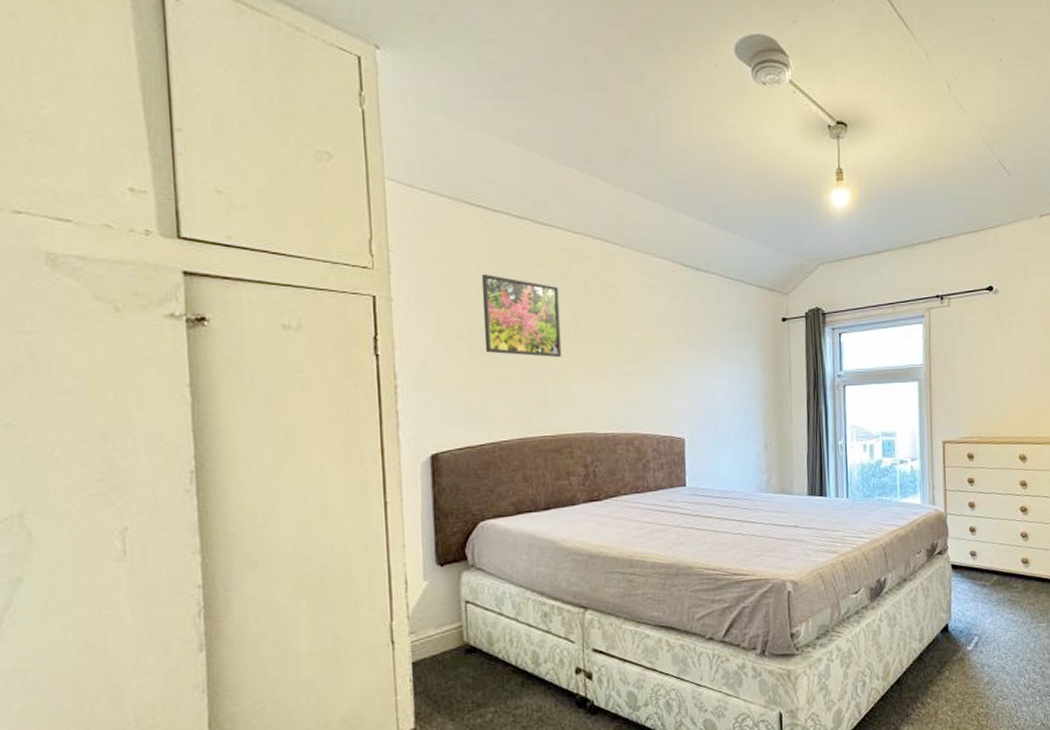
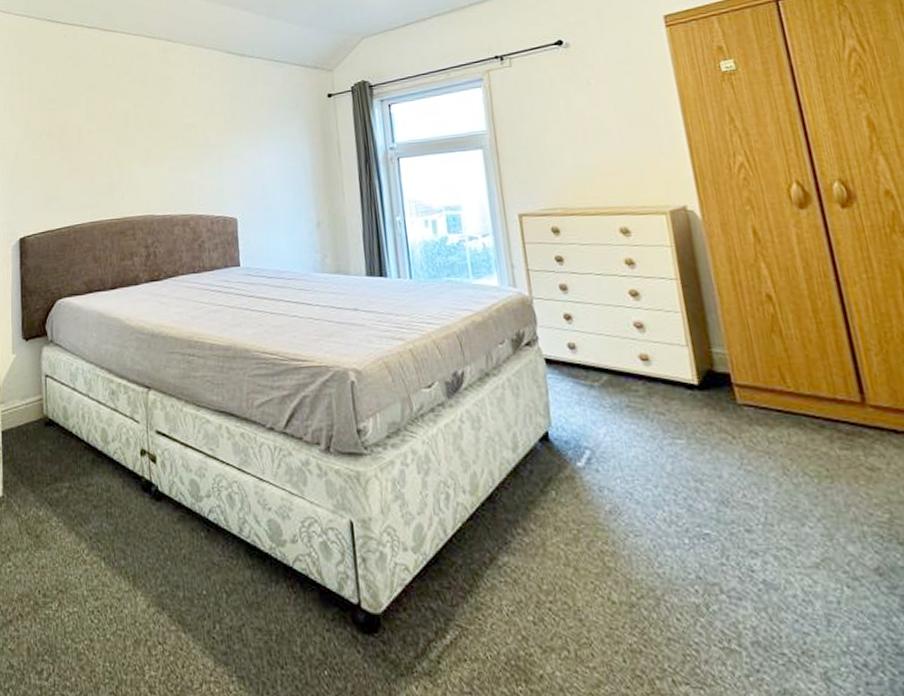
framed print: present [481,274,562,358] -> none [60,78,125,147]

